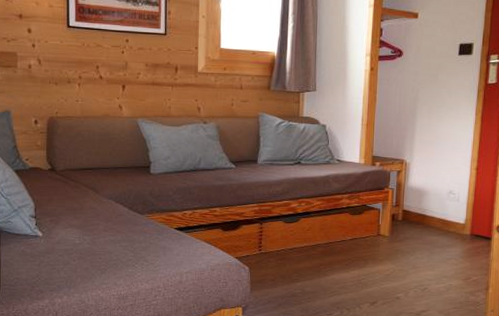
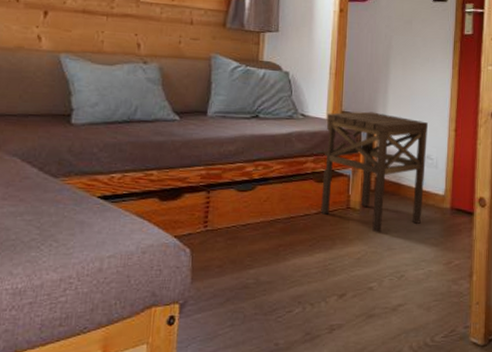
side table: none [355,155,451,255] -> present [321,111,428,233]

